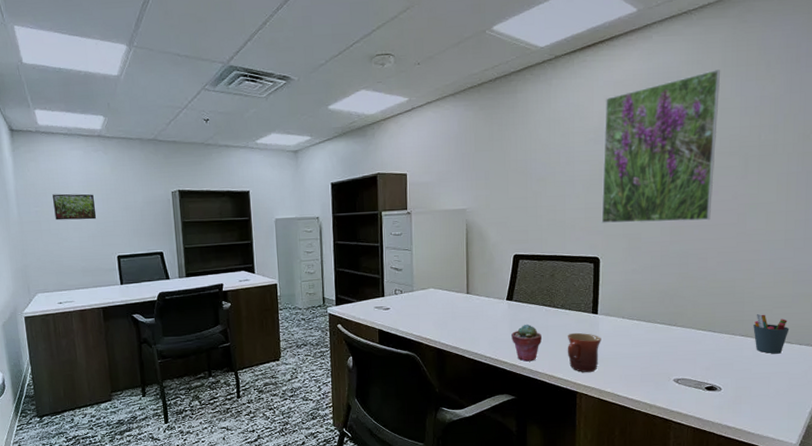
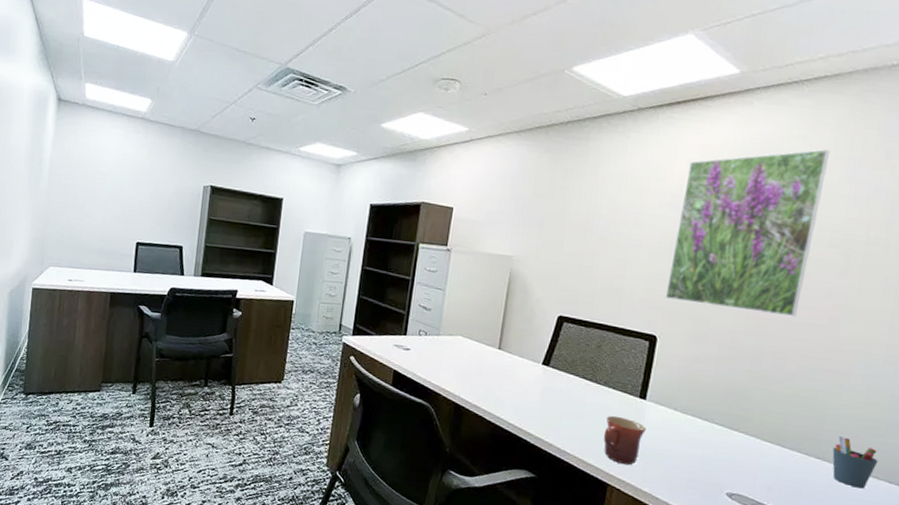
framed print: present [53,194,97,221] -> none [83,169,125,201]
potted succulent: present [511,324,541,362] -> none [541,395,576,439]

